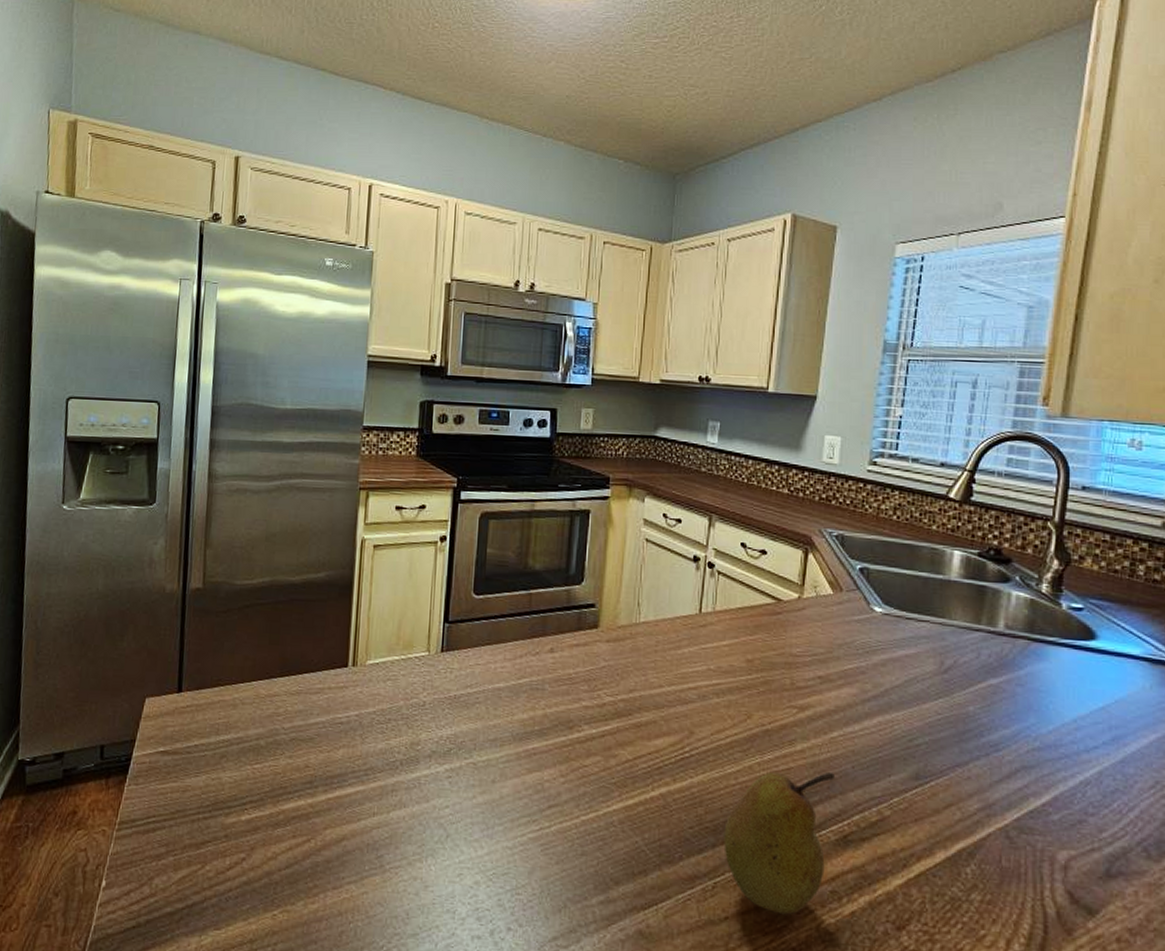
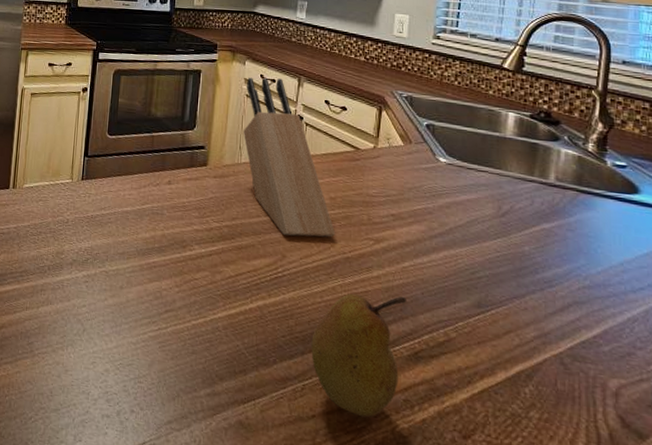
knife block: none [641,517,754,708] -> present [243,77,336,238]

